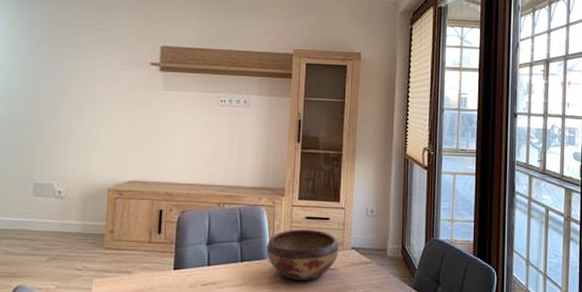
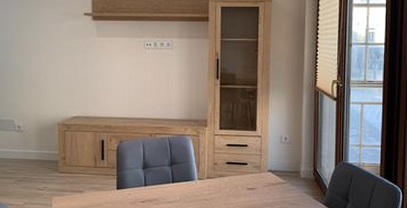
decorative bowl: present [265,229,339,282] -> none [193,154,257,199]

